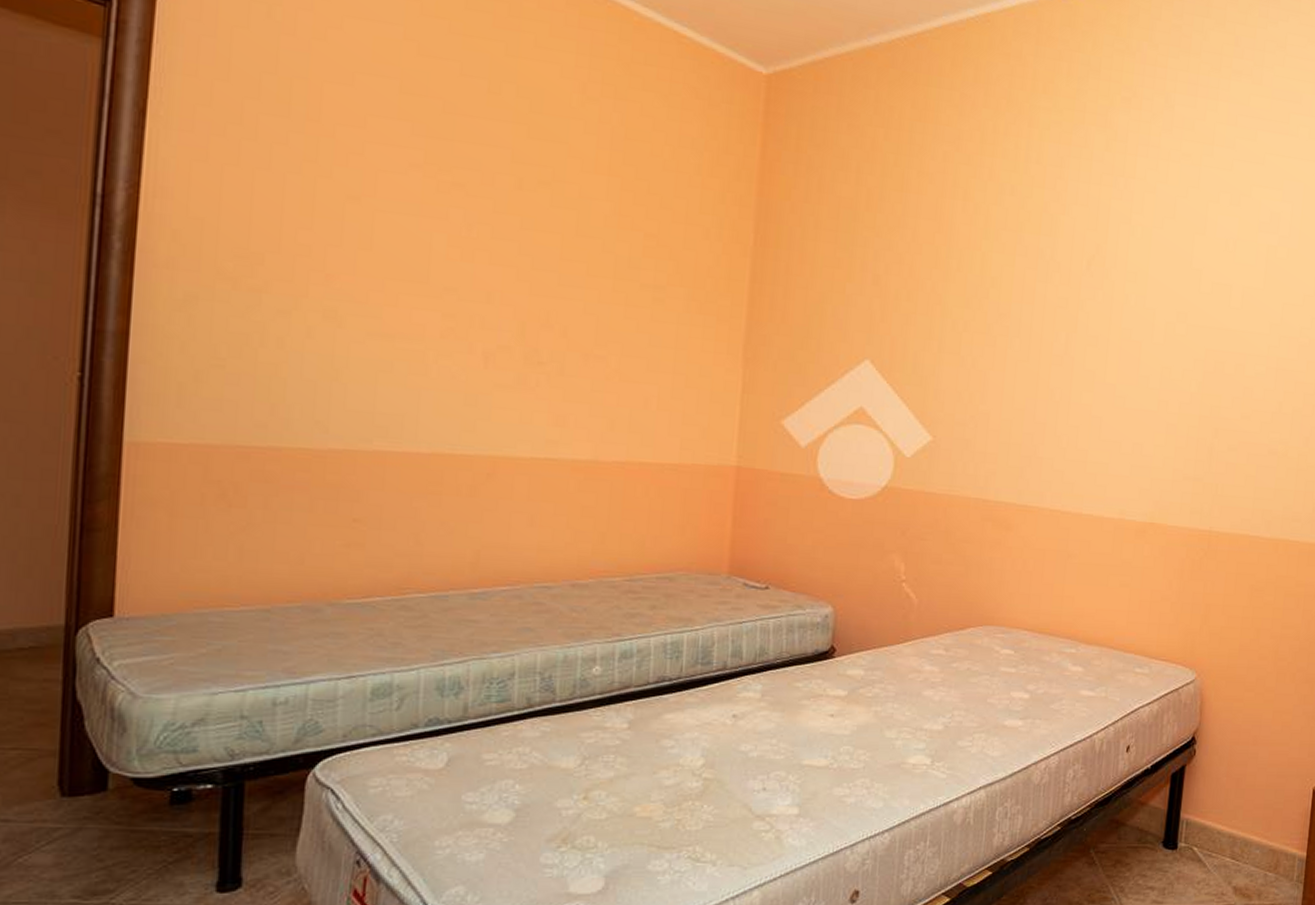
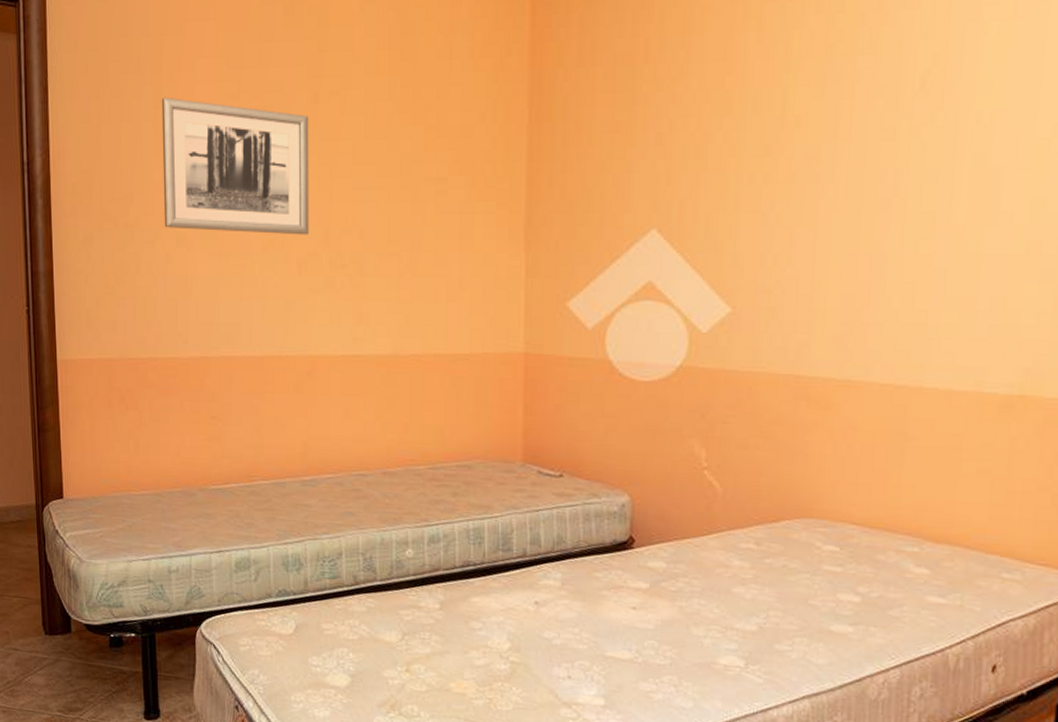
wall art: none [307,151,511,327] -> present [161,97,310,235]

